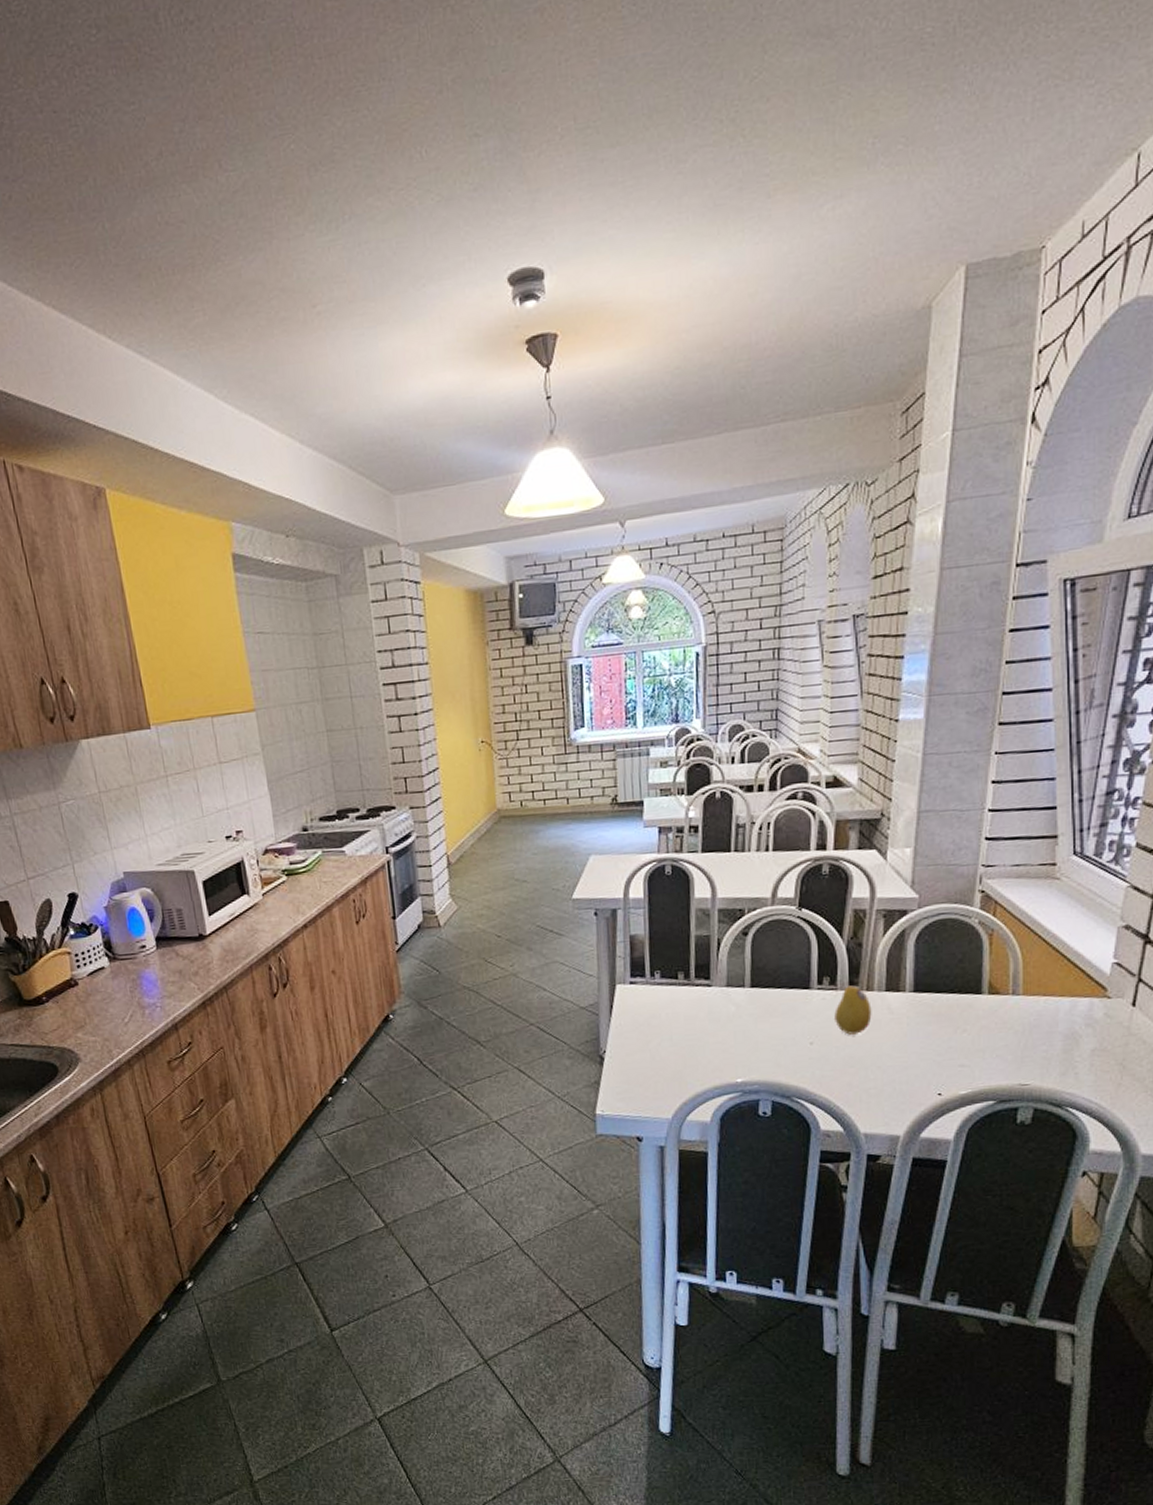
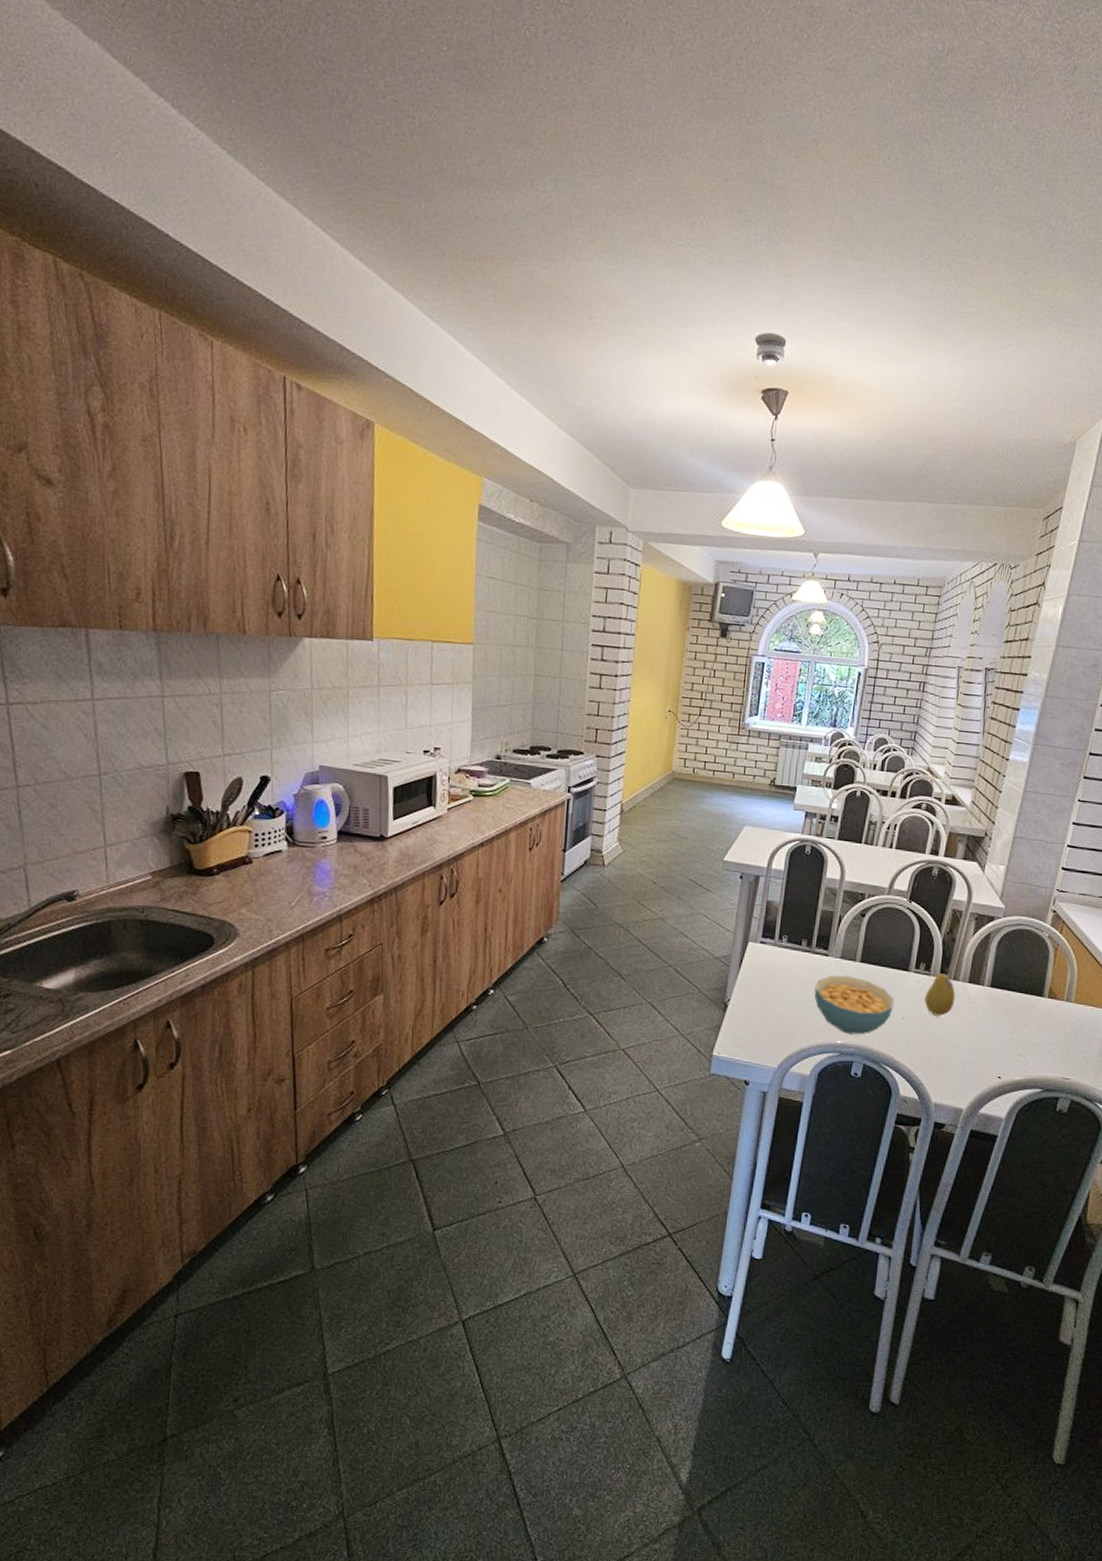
cereal bowl: none [701,1005,798,1070] -> present [814,975,894,1035]

